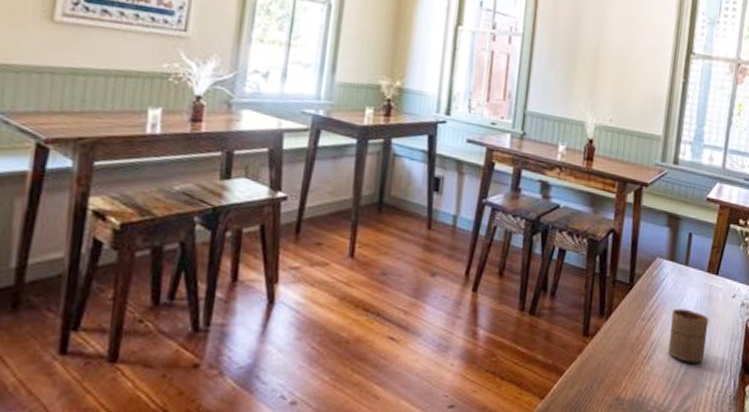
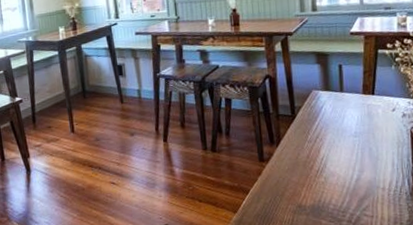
cup: present [668,308,709,363] -> none [335,127,374,170]

